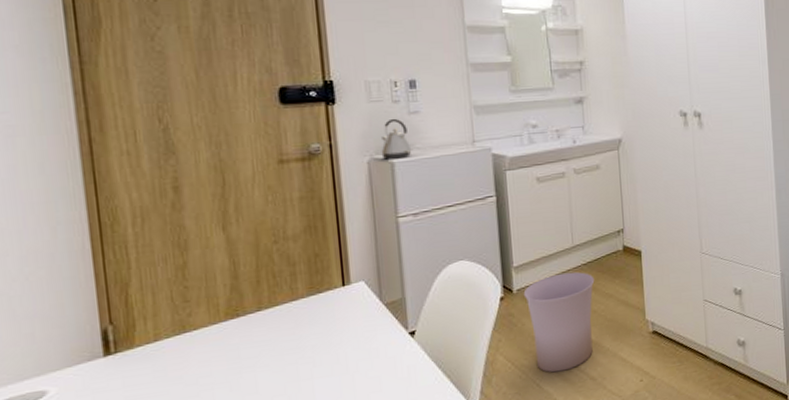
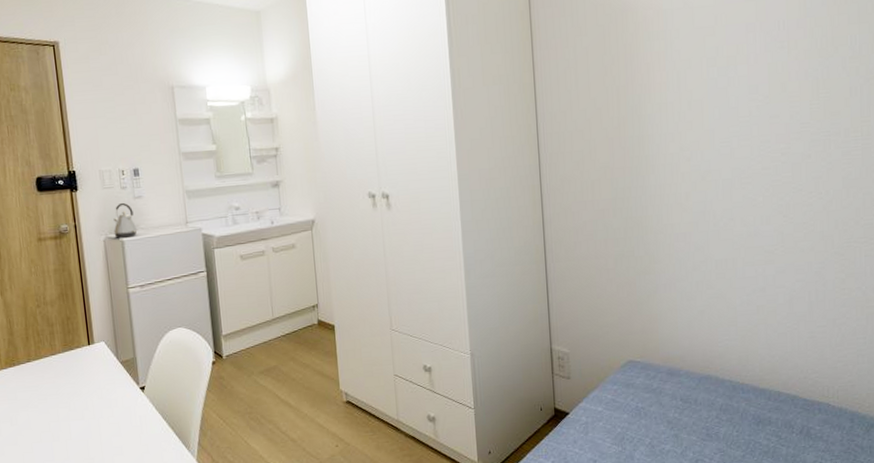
waste bin: present [523,271,595,373] -> none [231,342,293,432]

